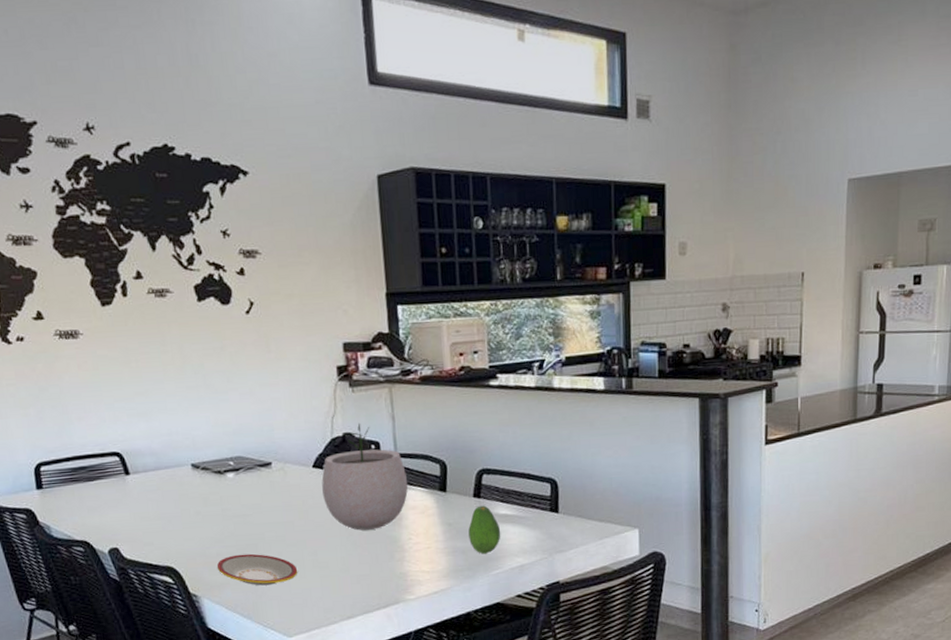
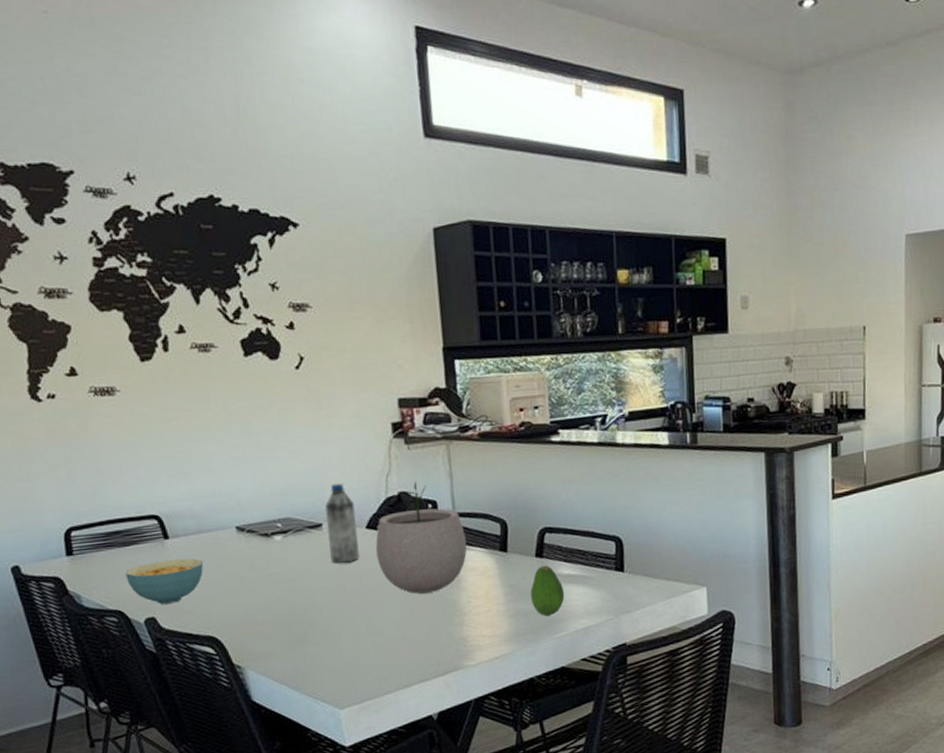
cereal bowl: none [91,493,162,536] -> present [126,558,204,604]
plate: present [216,553,298,586] -> none [262,620,351,655]
water bottle: none [274,424,307,500] -> present [325,483,360,563]

